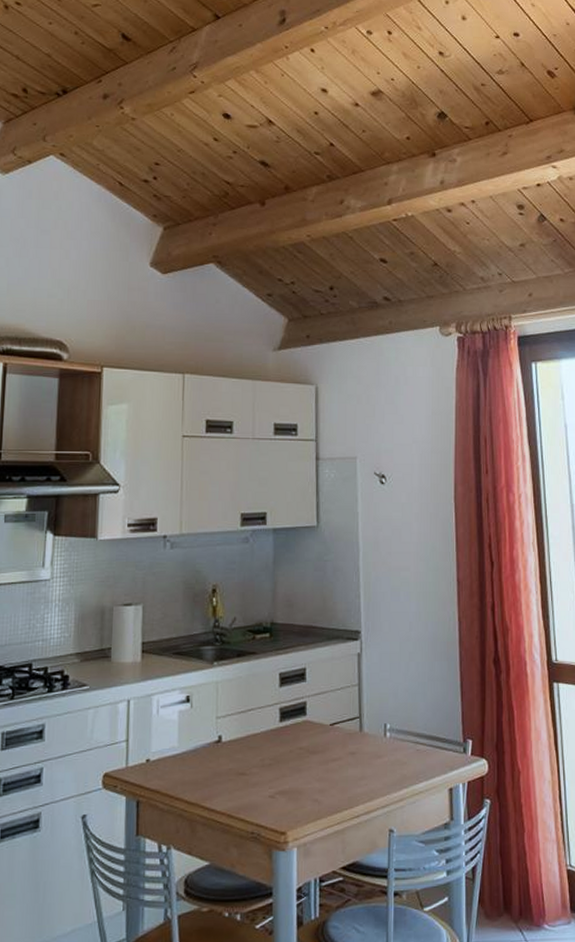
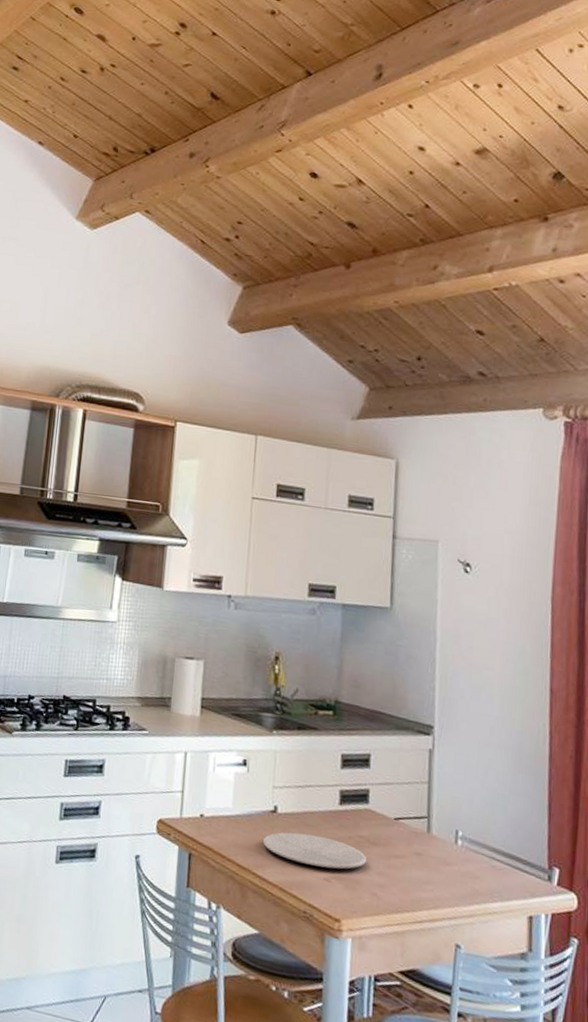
plate: none [210,756,307,786] -> present [263,832,366,870]

